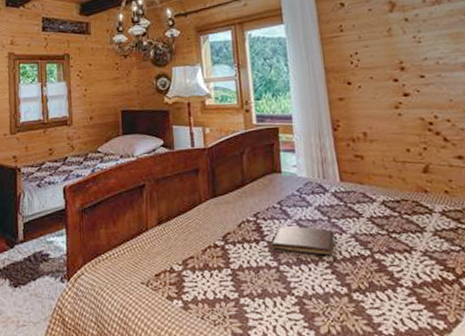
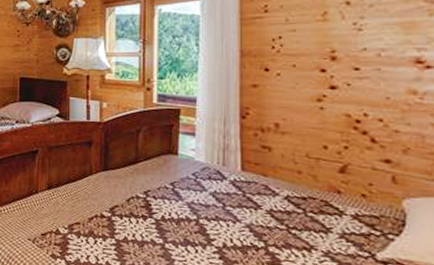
book: present [271,226,335,255] -> none [159,207,228,241]

